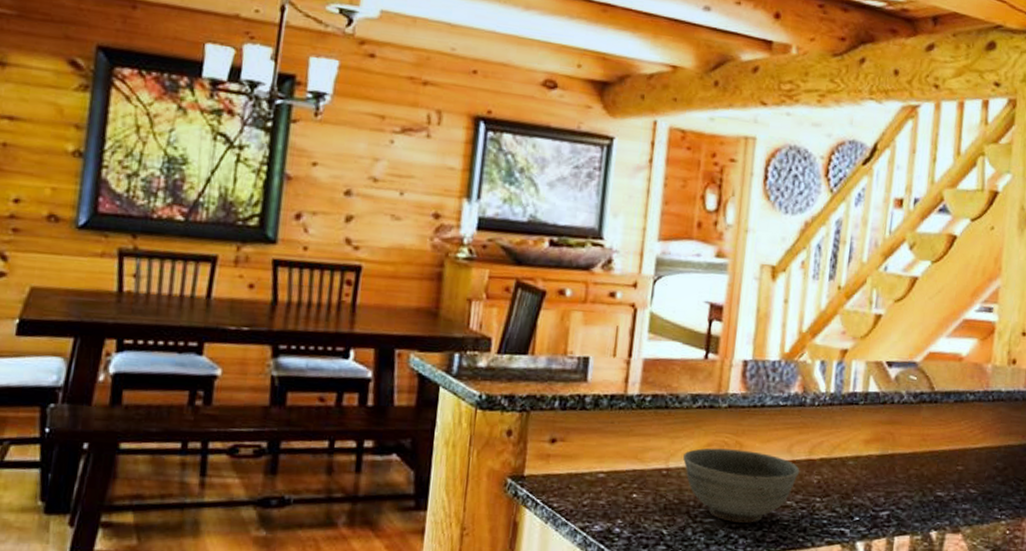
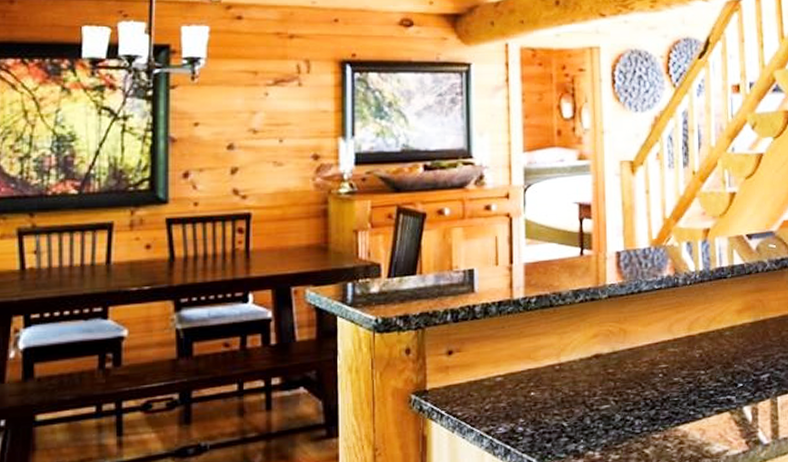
bowl: present [683,447,800,523] -> none [573,335,682,405]

